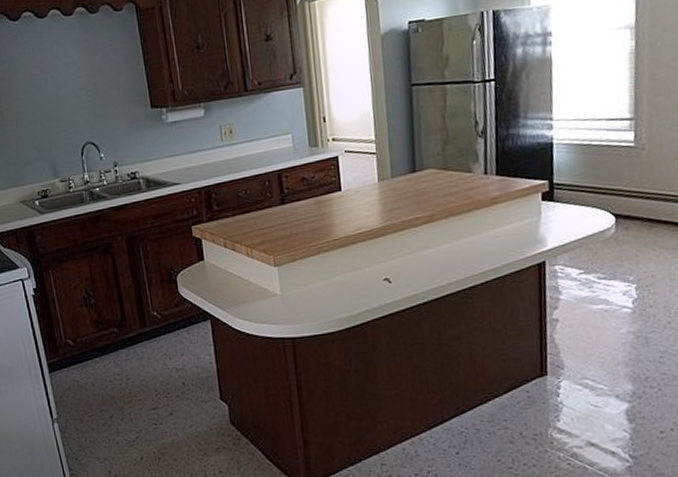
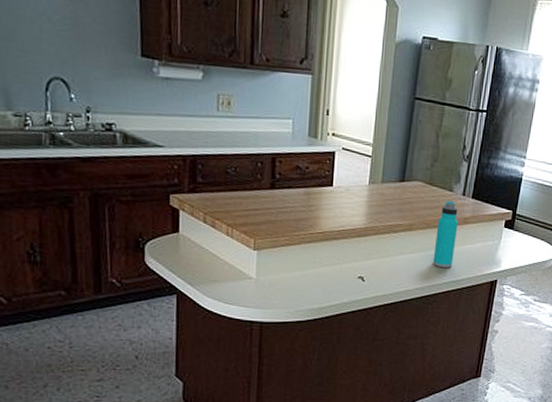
water bottle: none [461,182,488,257] -> present [433,200,459,268]

